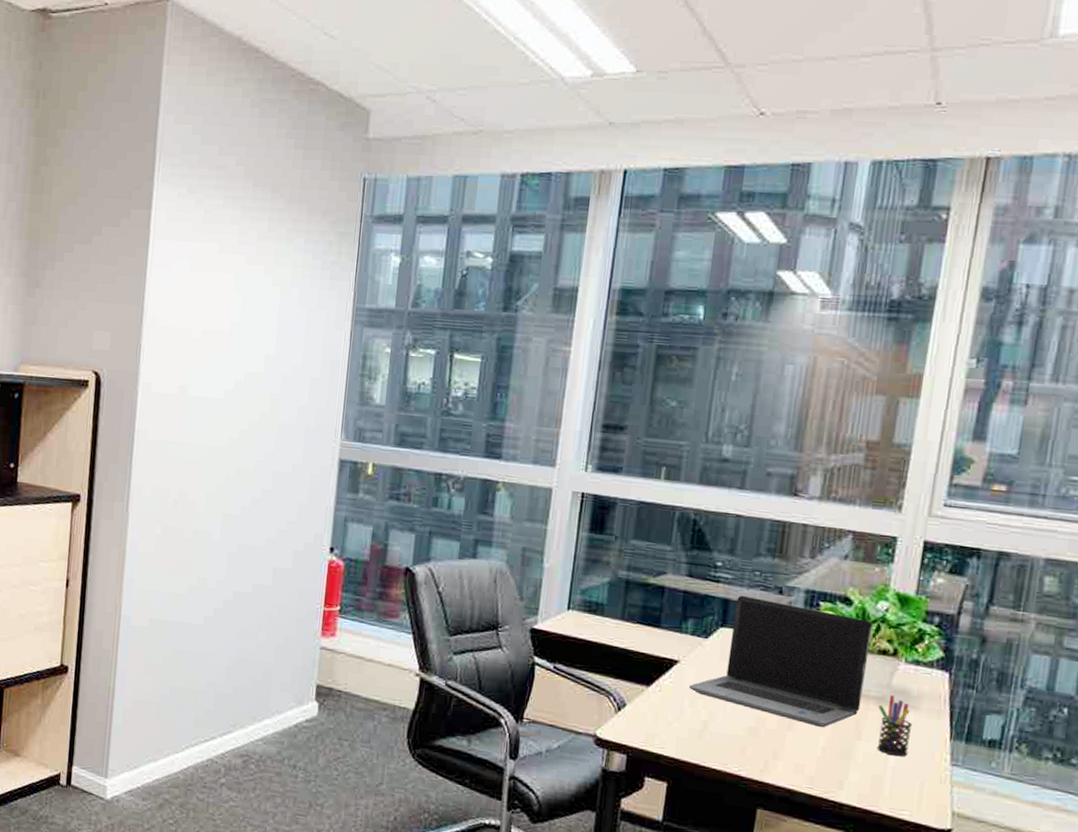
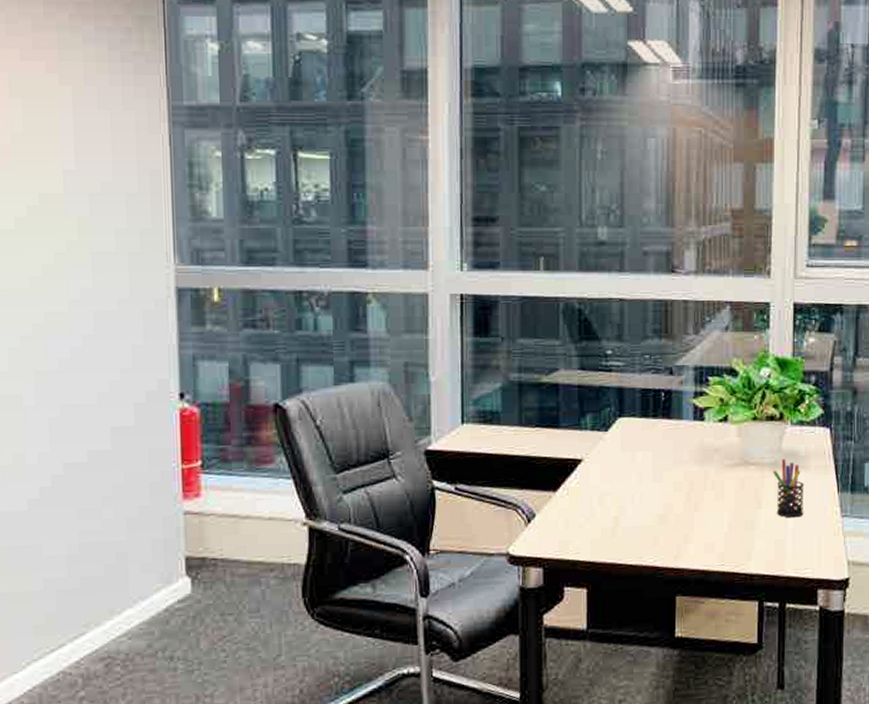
laptop computer: present [688,595,873,728] -> none [595,381,758,503]

